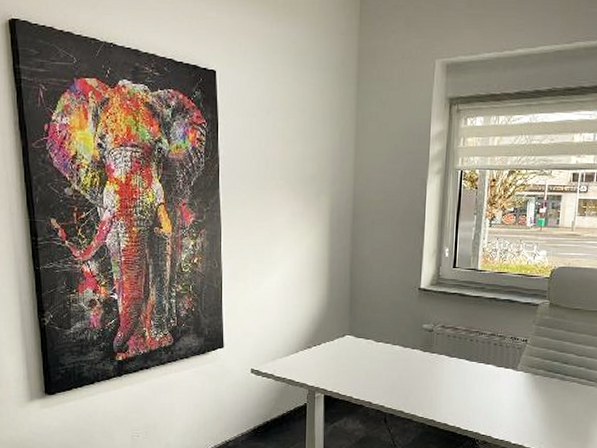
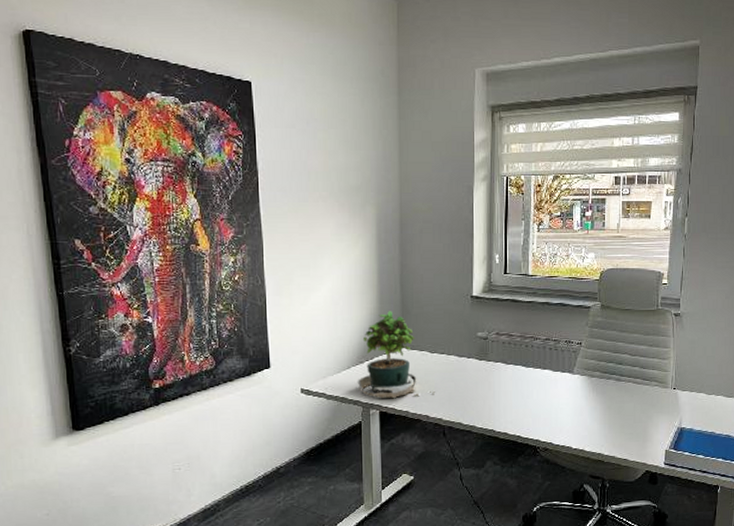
potted plant: none [304,299,379,384] -> present [357,311,436,399]

